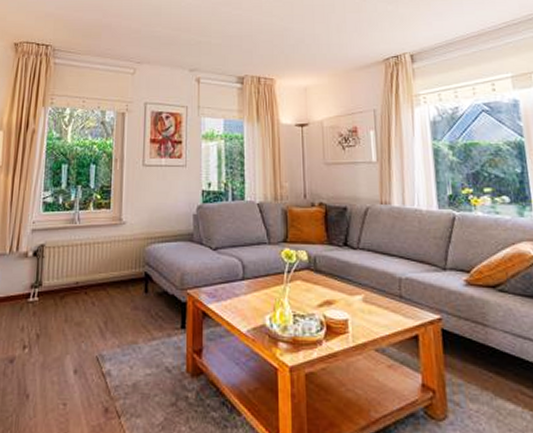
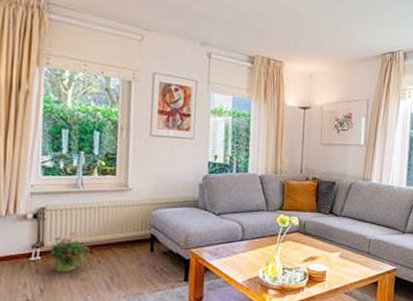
potted plant: none [46,271,85,316] -> present [48,233,91,273]

